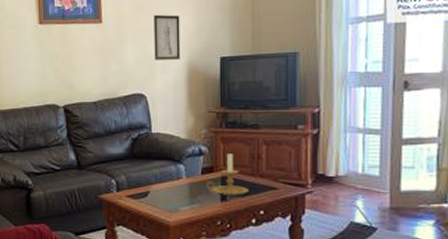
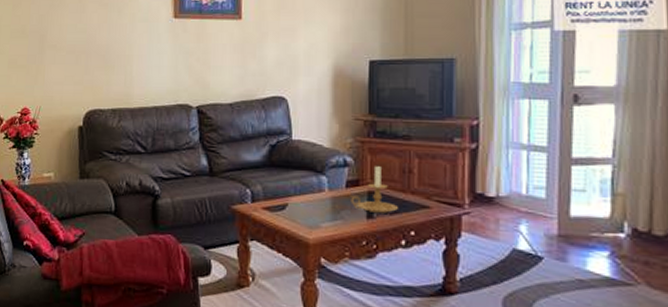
wall art: present [154,14,180,60] -> none [297,12,326,61]

